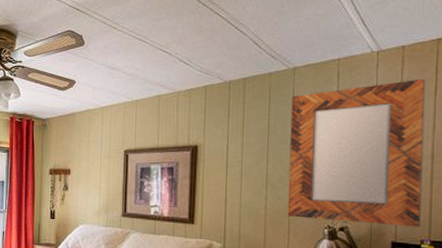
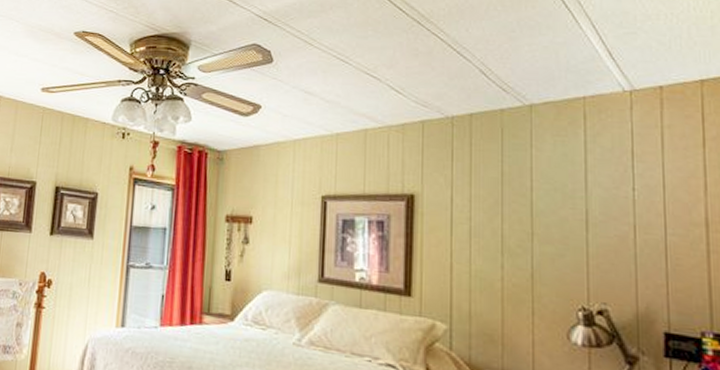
home mirror: present [287,78,426,228] -> none [529,126,699,315]

